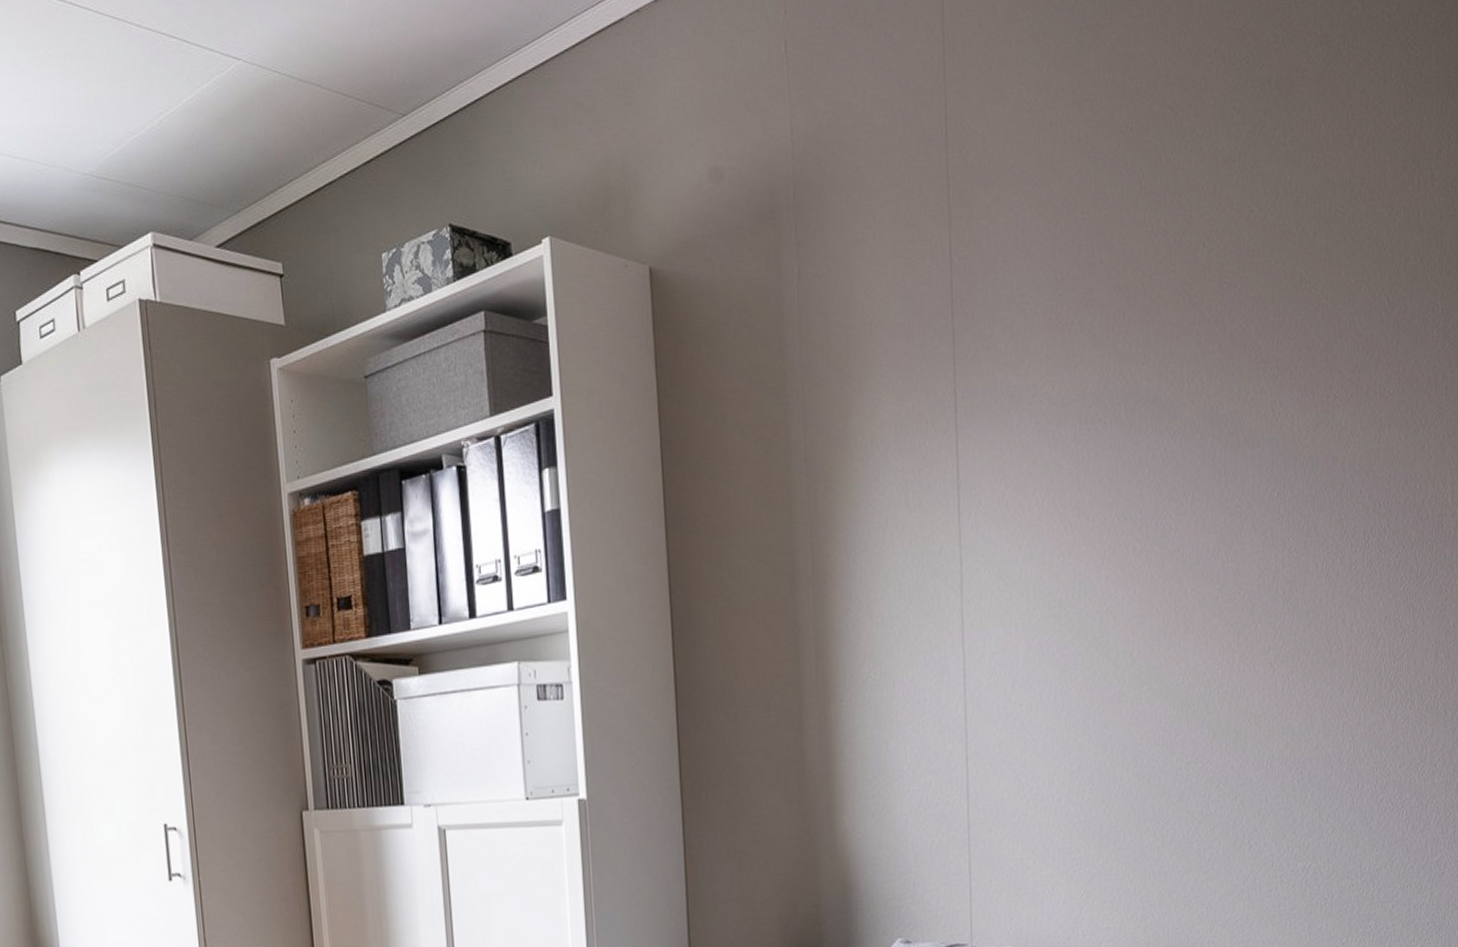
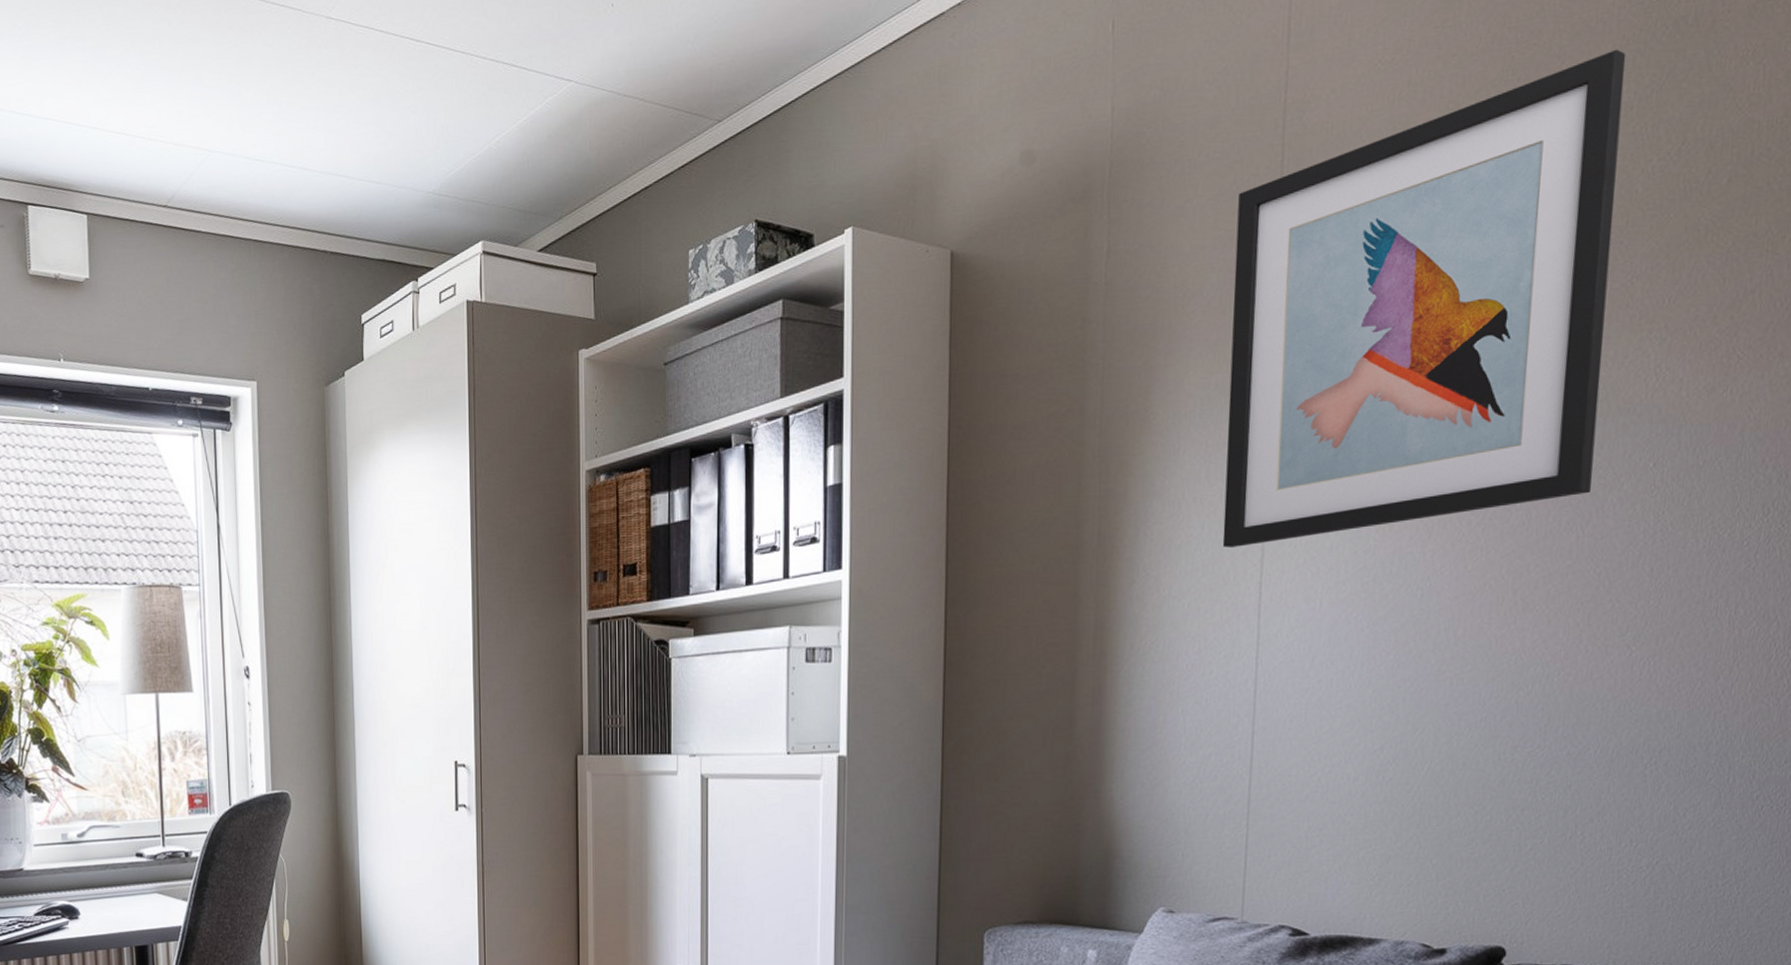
wall art: none [913,105,1231,575] -> present [1222,49,1627,549]

